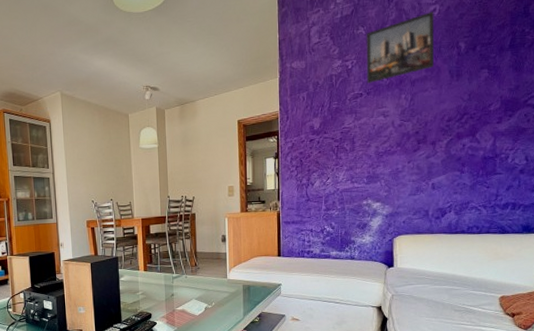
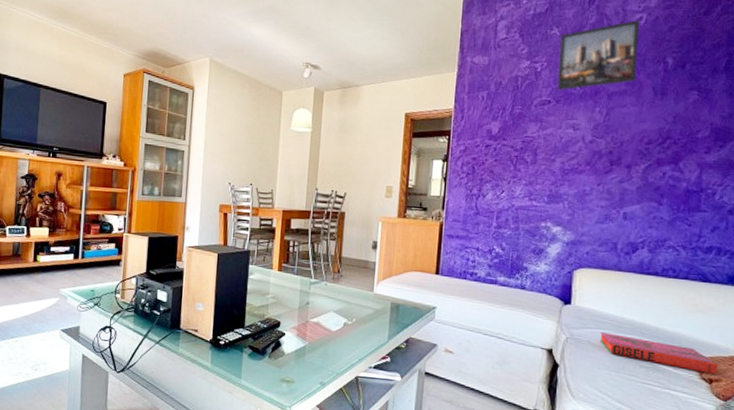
hardback book: none [420,286,518,310] -> present [600,332,718,375]

